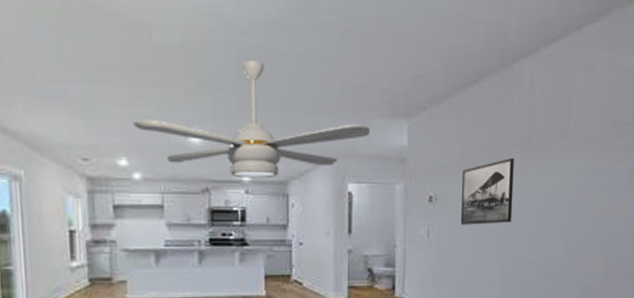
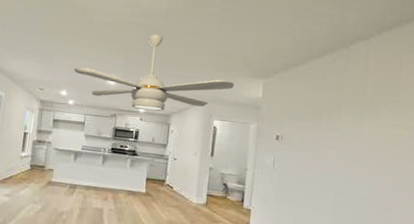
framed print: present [460,157,514,225] -> none [301,113,349,163]

